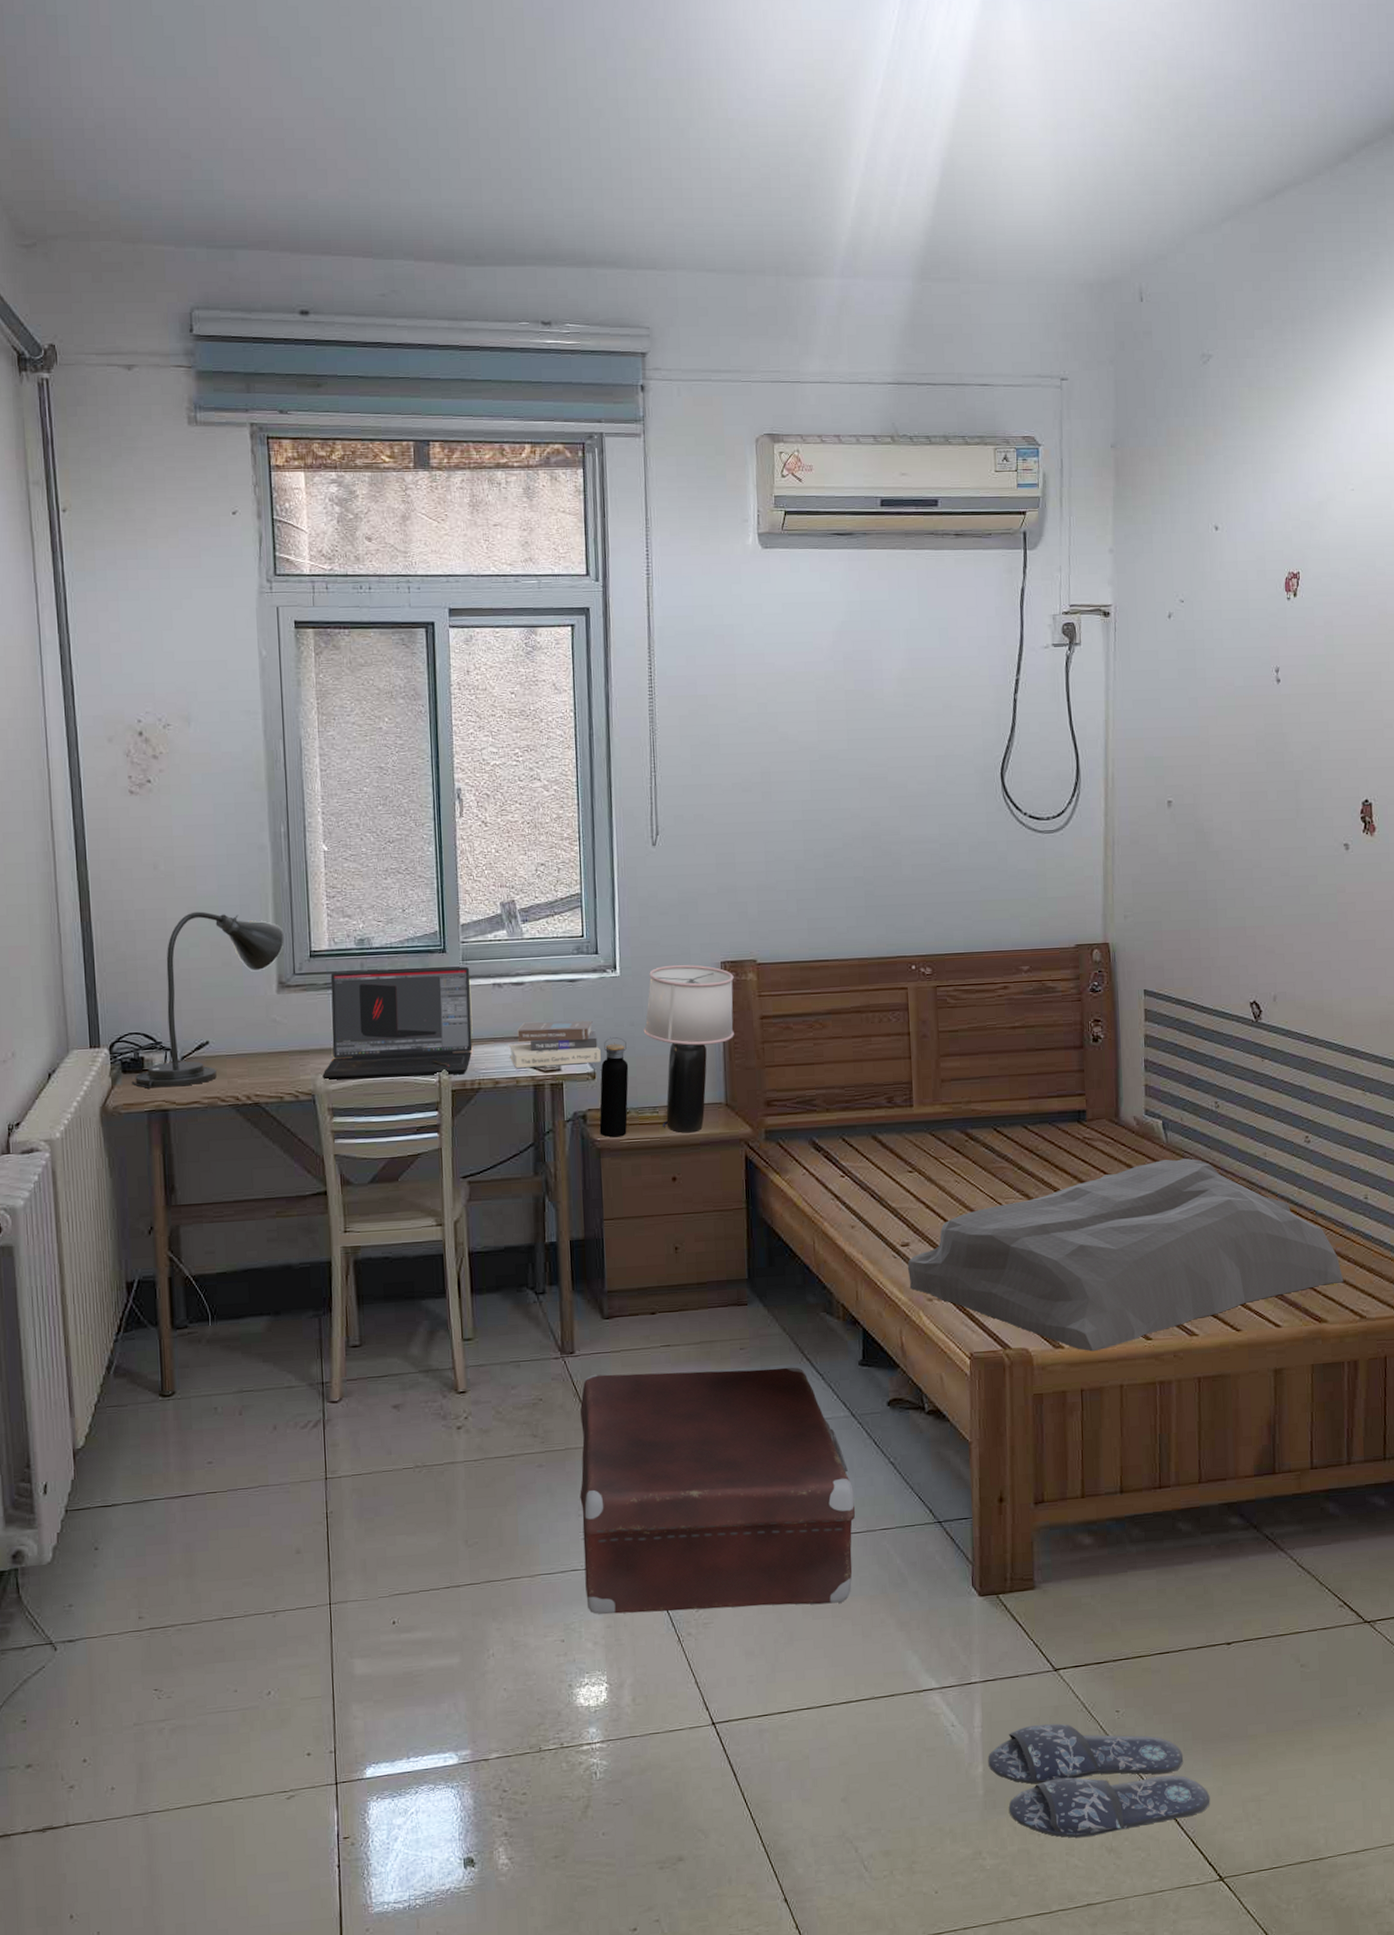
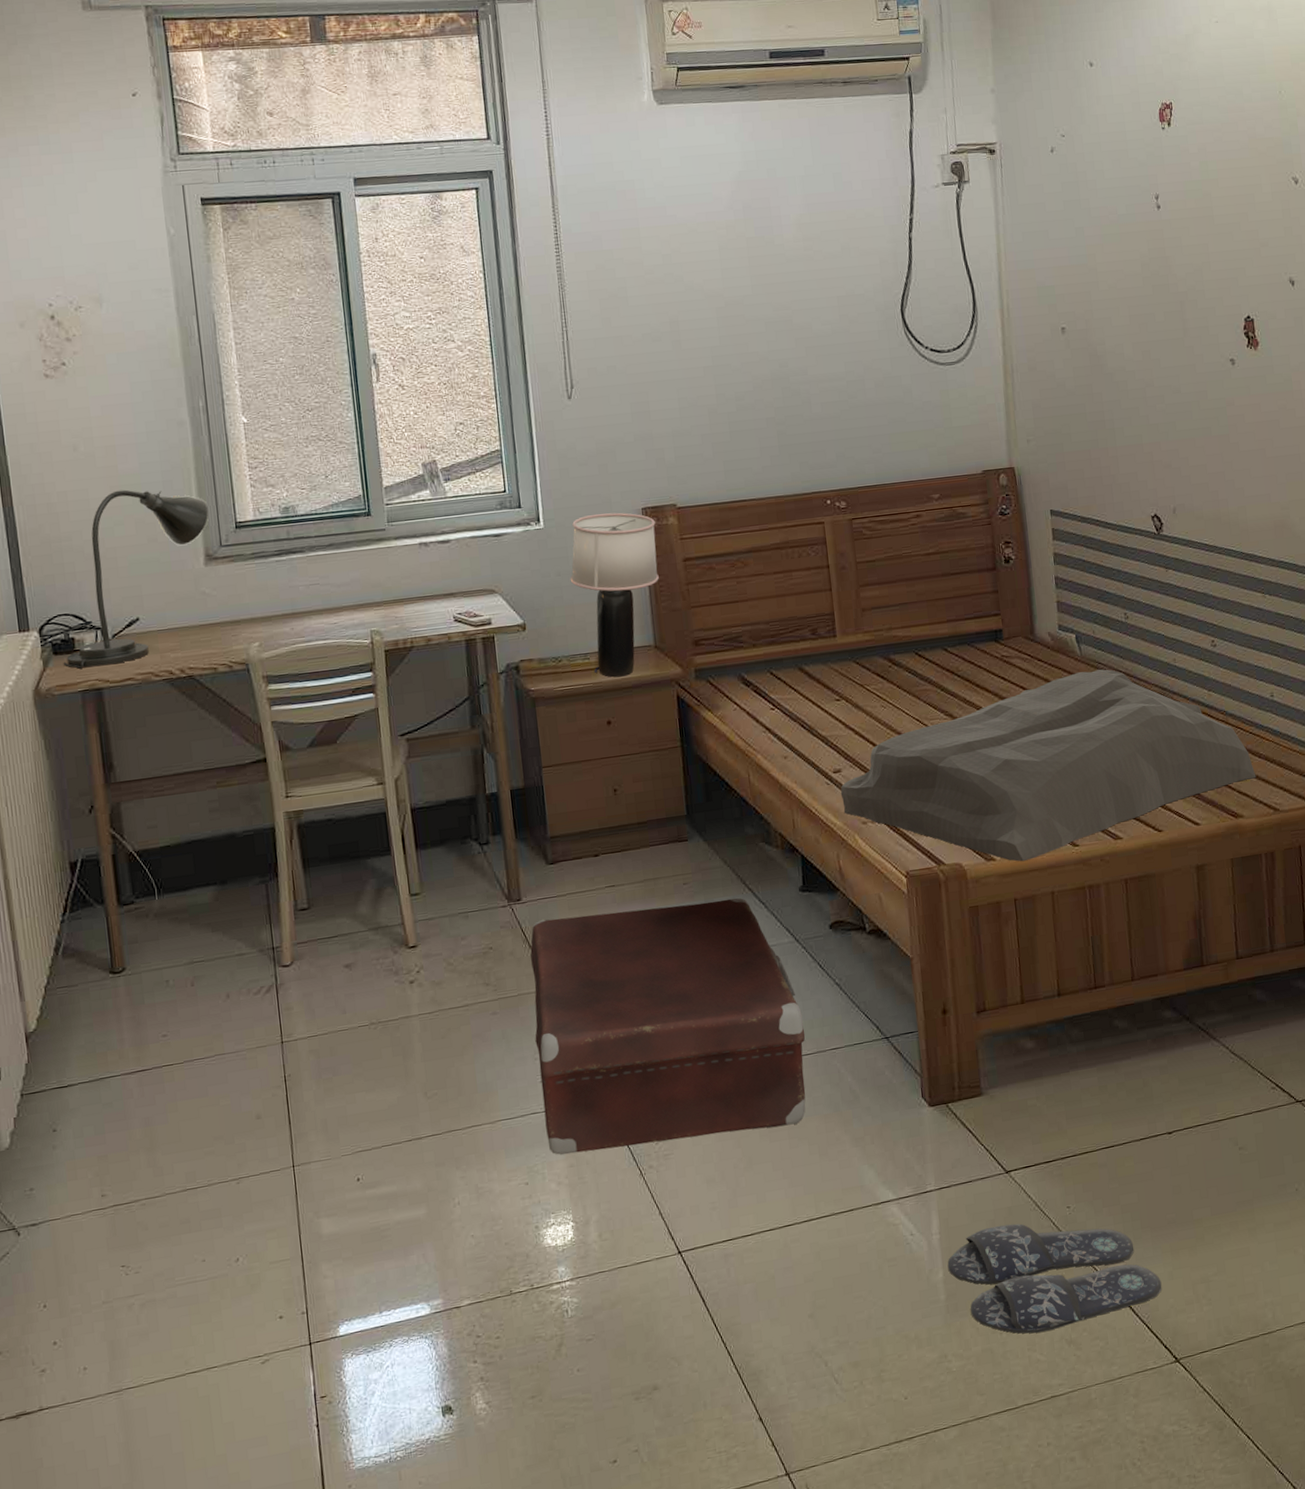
laptop: present [322,966,473,1081] -> none [255,527,403,650]
books: present [509,1020,601,1068] -> none [439,573,530,624]
water bottle: present [599,1037,629,1138] -> none [530,588,560,686]

